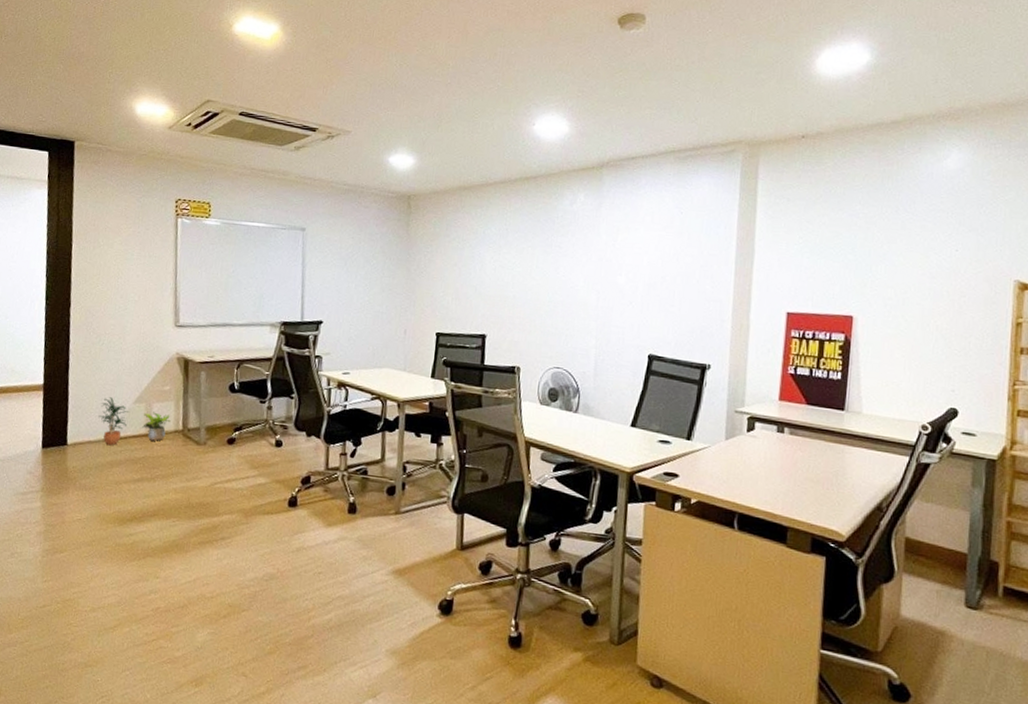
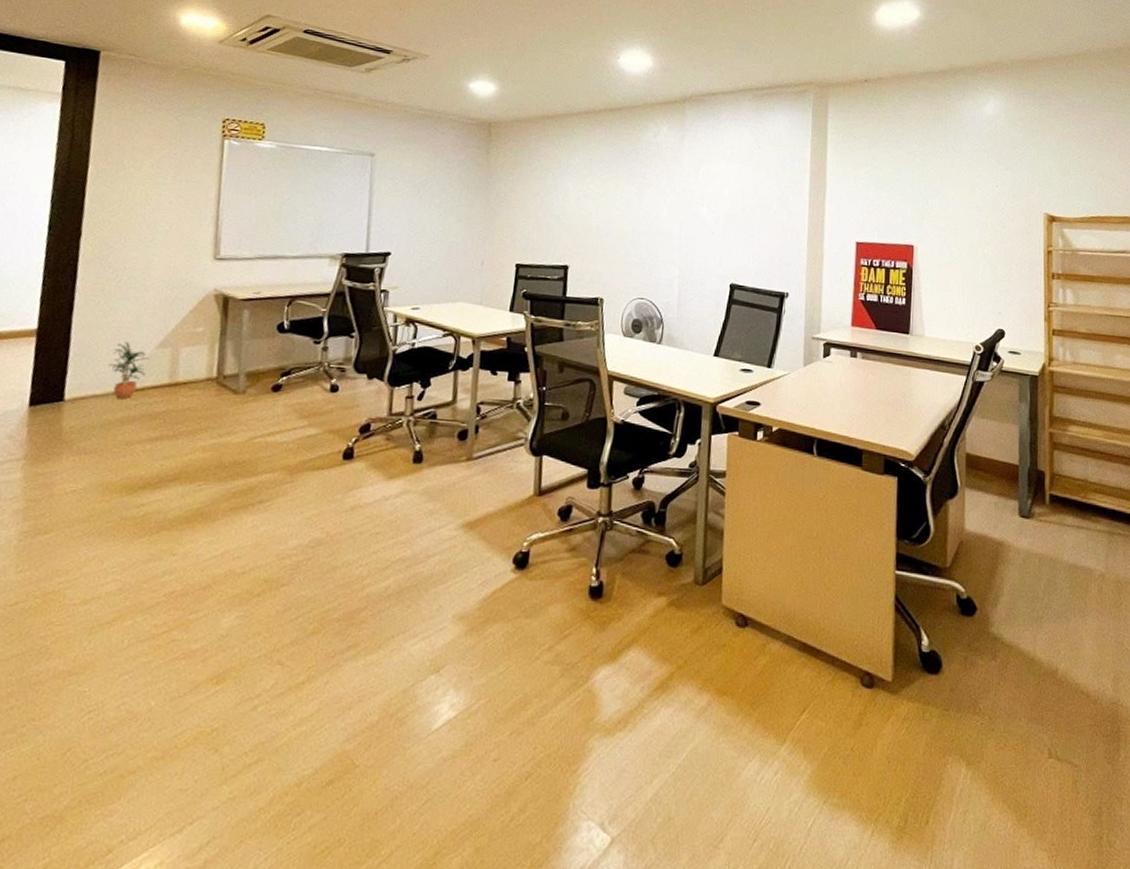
potted plant: present [141,412,171,441] -> none [164,357,202,392]

